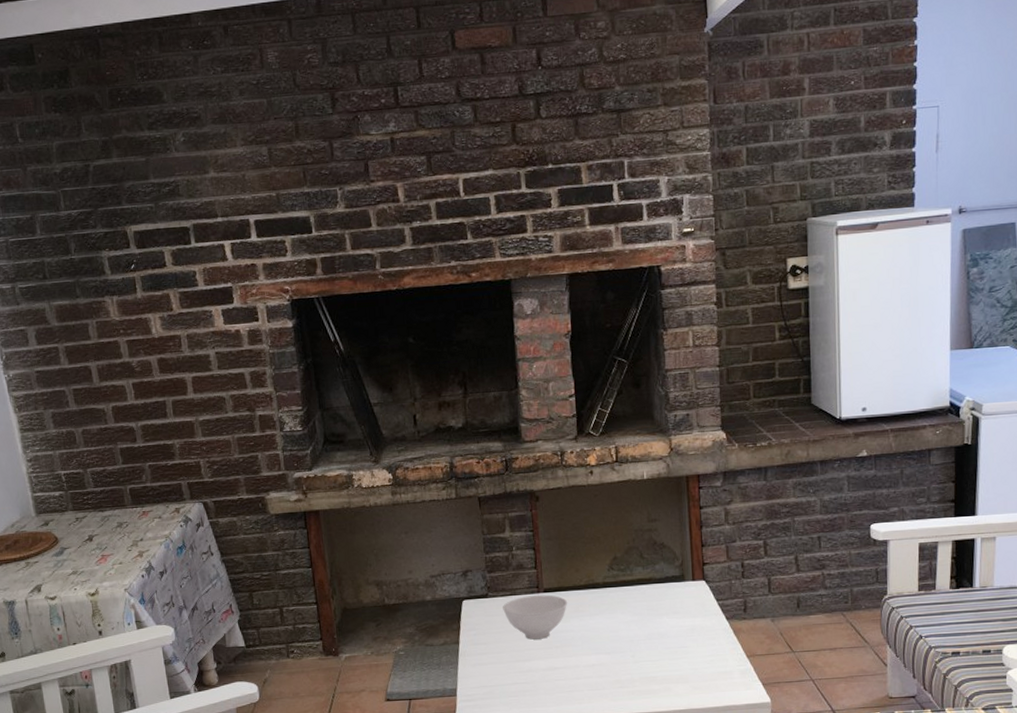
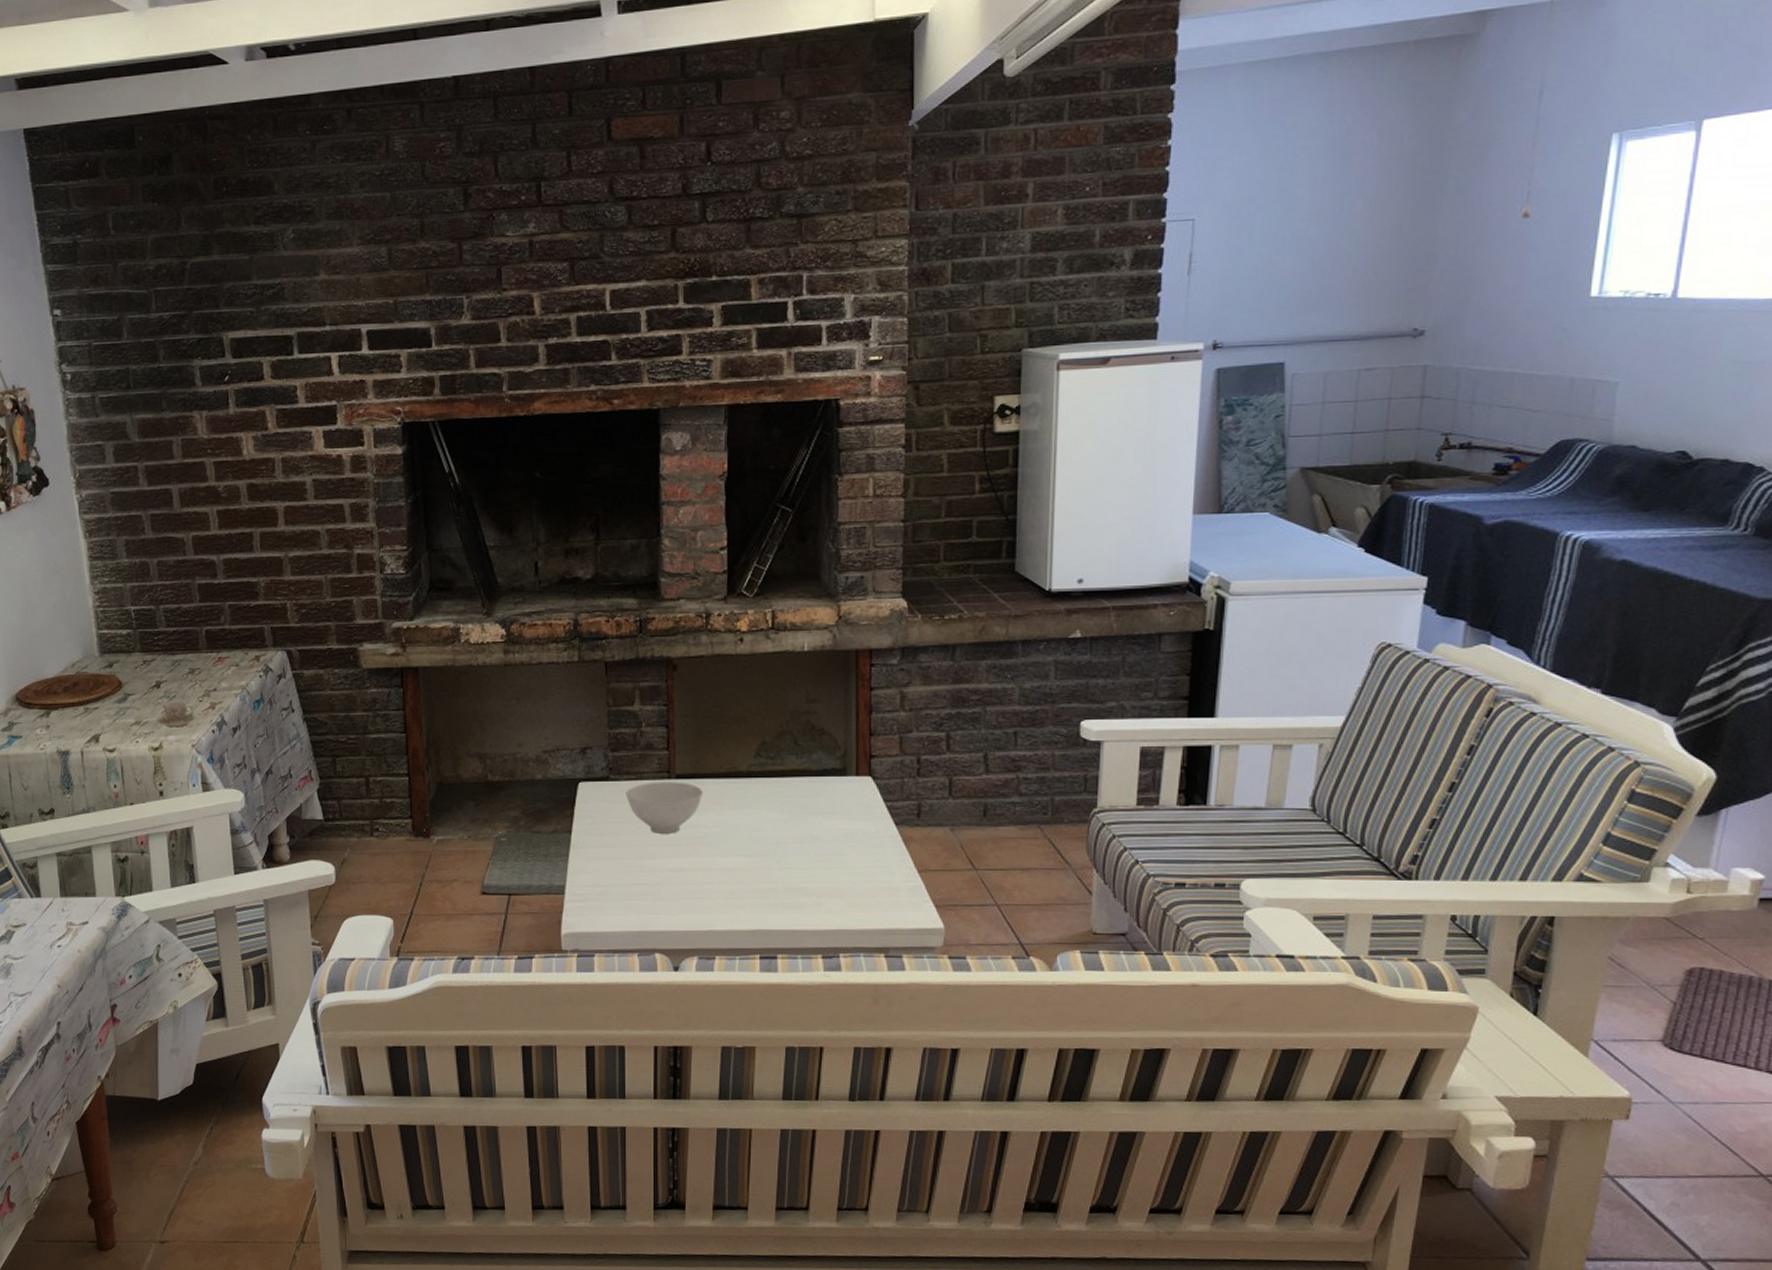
teacup: none [90,551,127,574] -> present [155,701,196,726]

